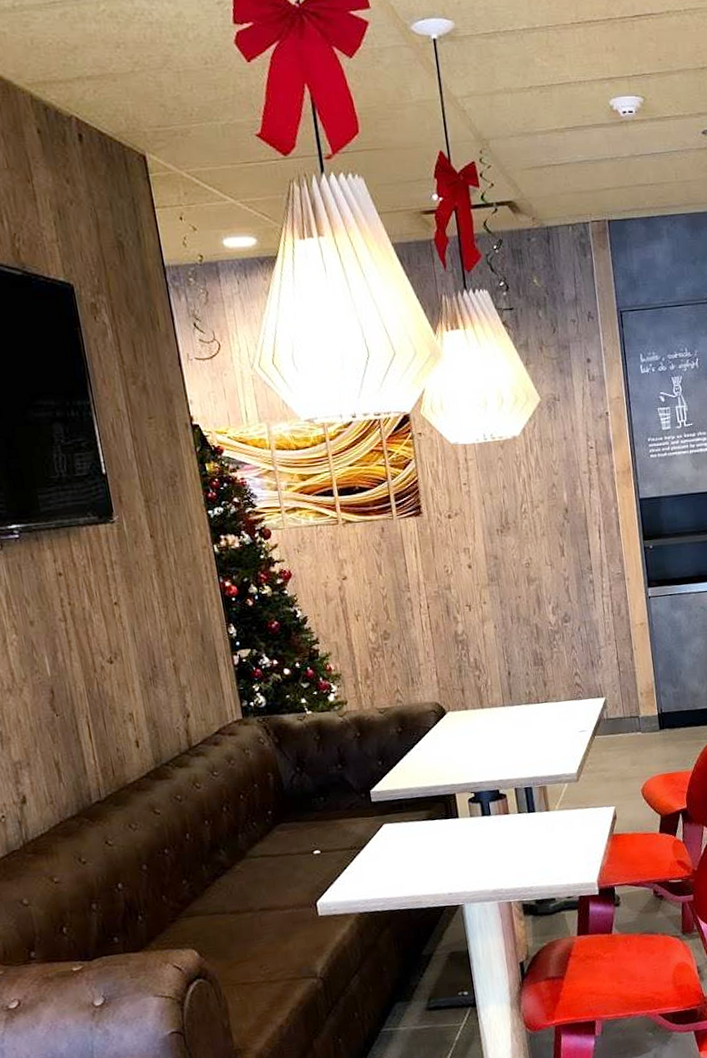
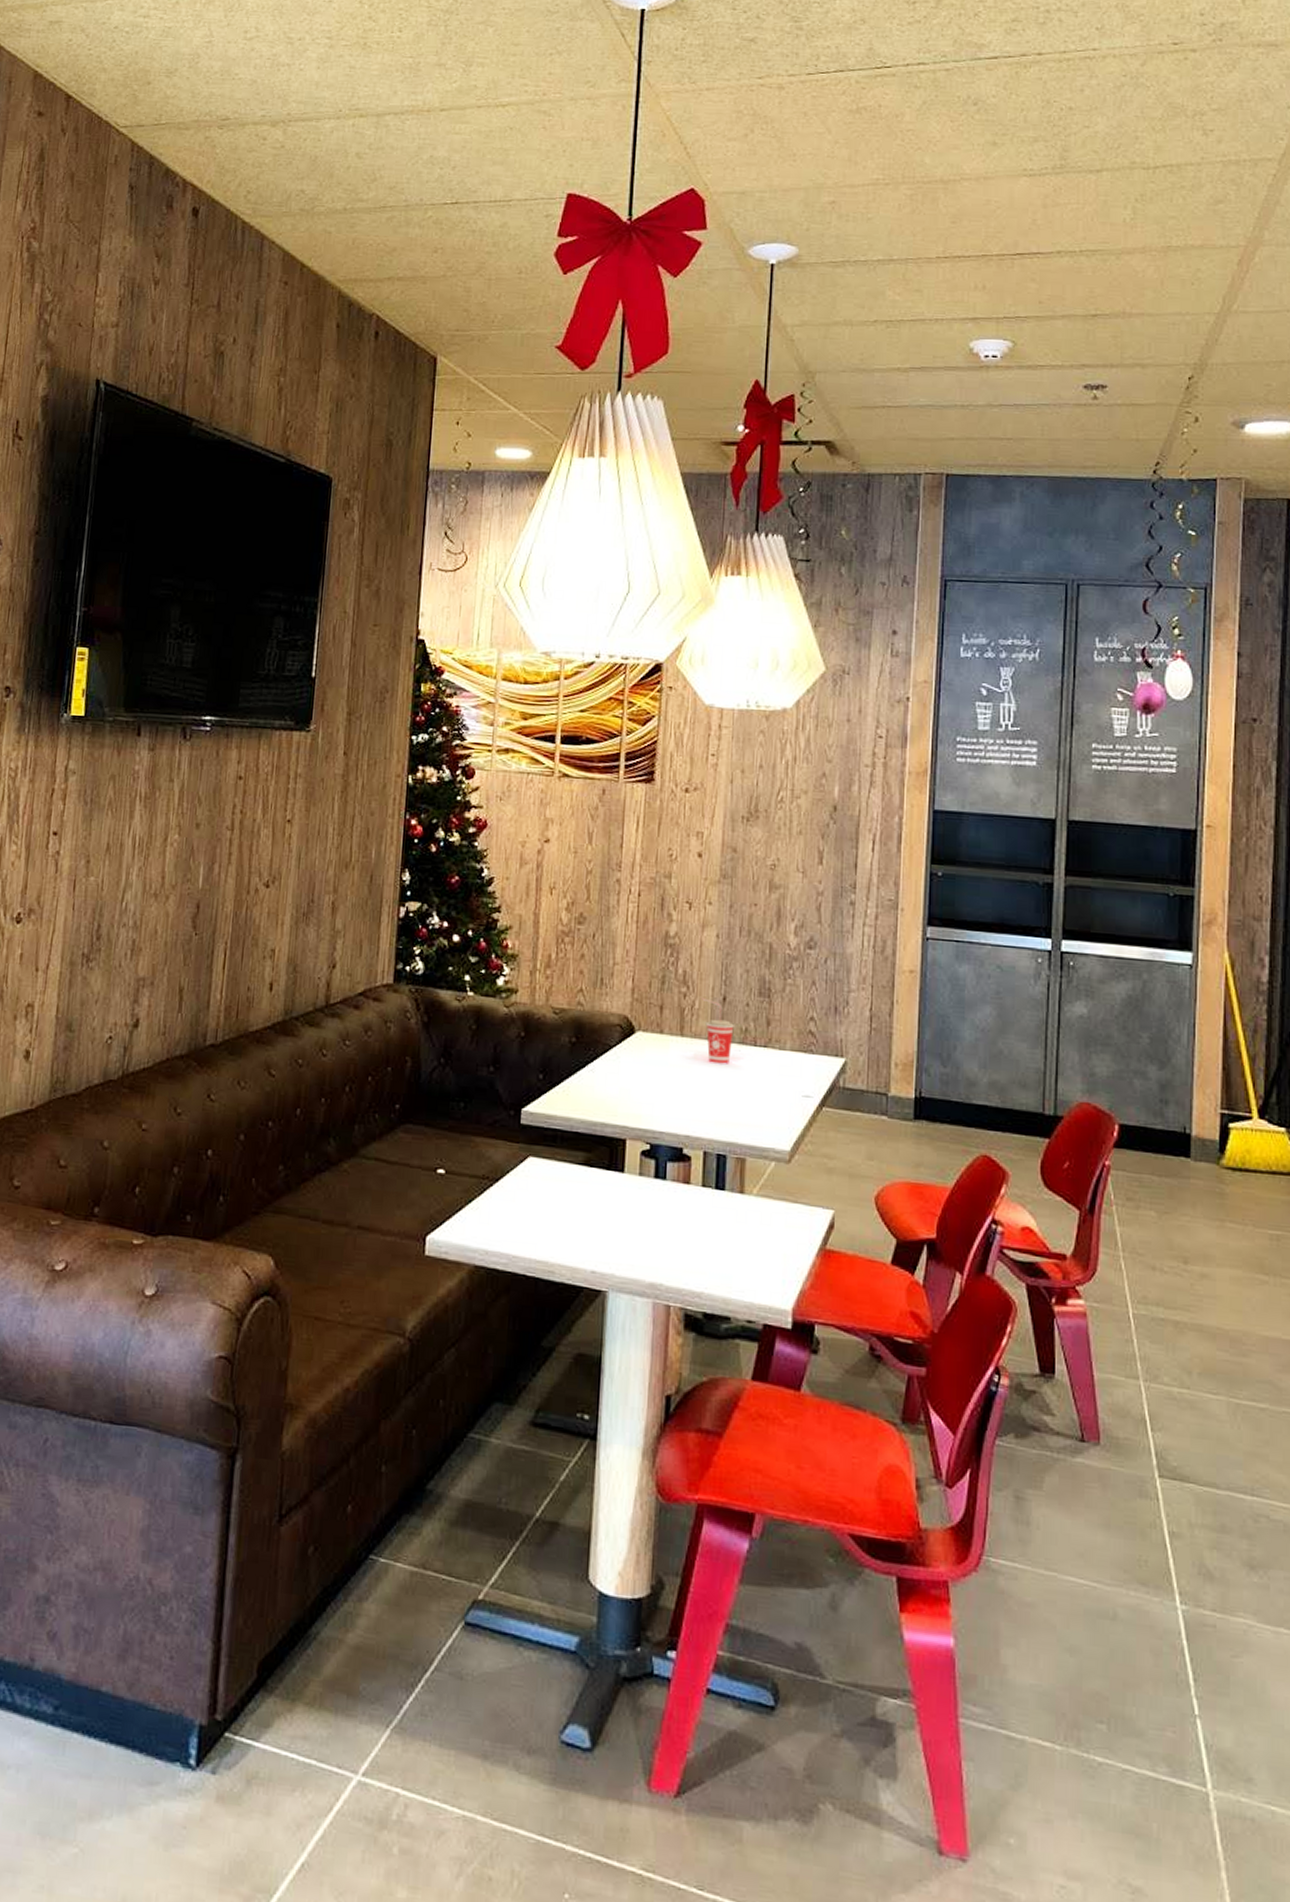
beverage cup: none [491,675,522,723] -> present [700,998,734,1064]

